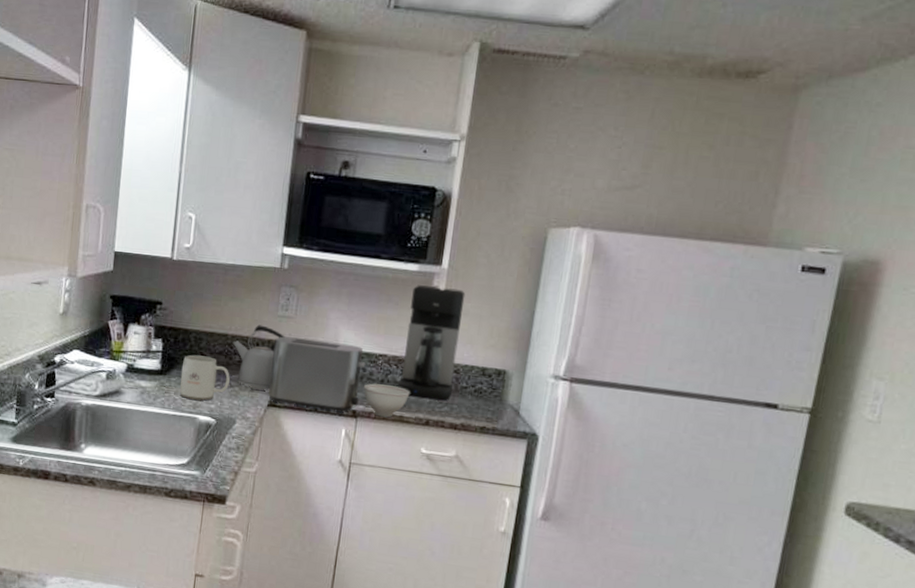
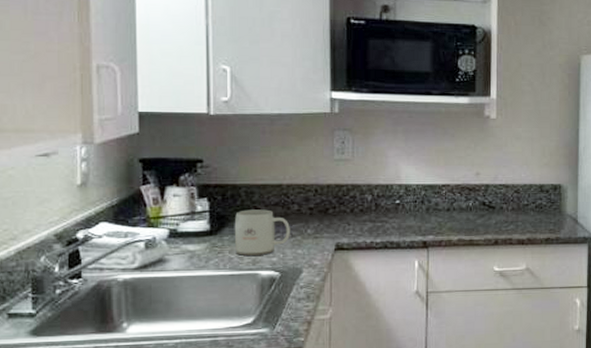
kettle: present [232,325,285,391] -> none [288,171,344,236]
toaster: present [267,336,366,412] -> none [333,179,430,245]
bowl: present [363,383,410,418] -> none [430,213,477,244]
coffee maker: present [397,285,466,400] -> none [463,116,516,219]

